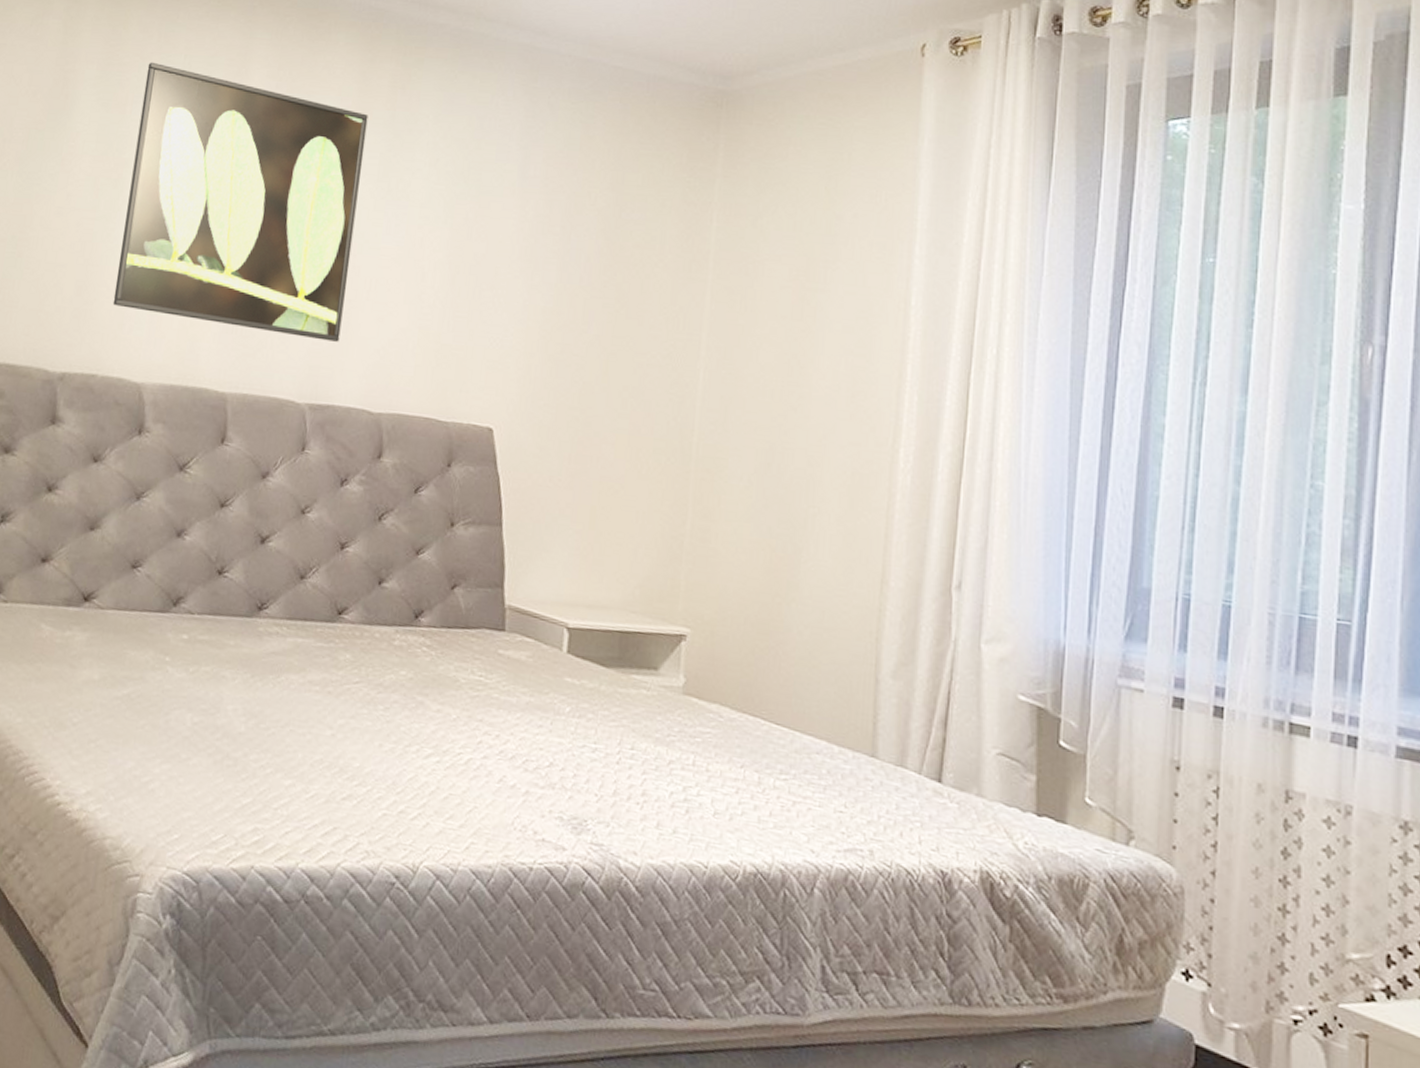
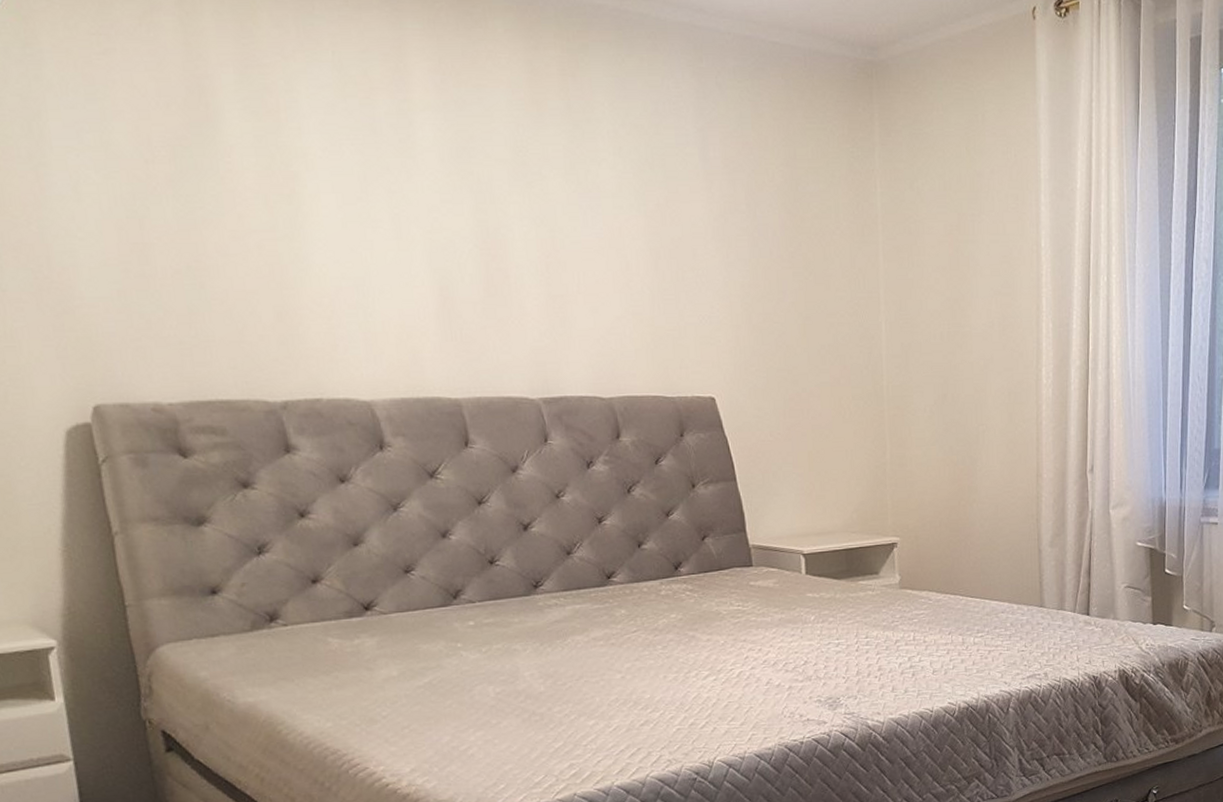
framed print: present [112,62,368,342] -> none [292,61,560,337]

